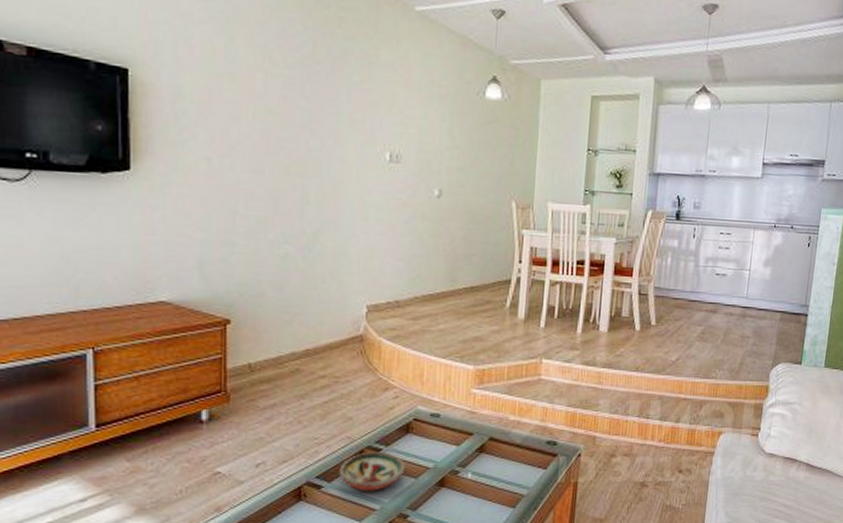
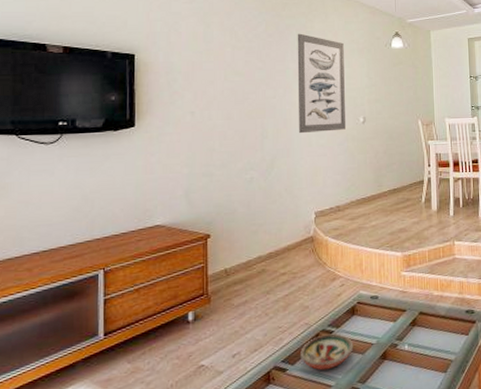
wall art: none [351,63,420,204] -> present [297,33,345,134]

